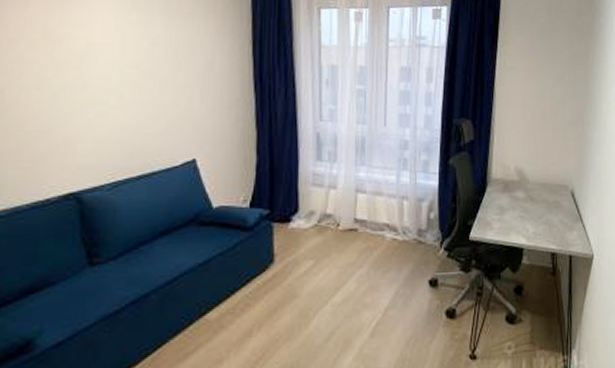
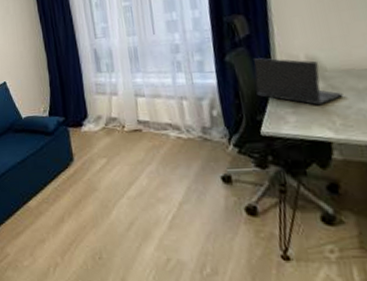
laptop: none [471,165,538,215] -> present [254,58,344,106]

